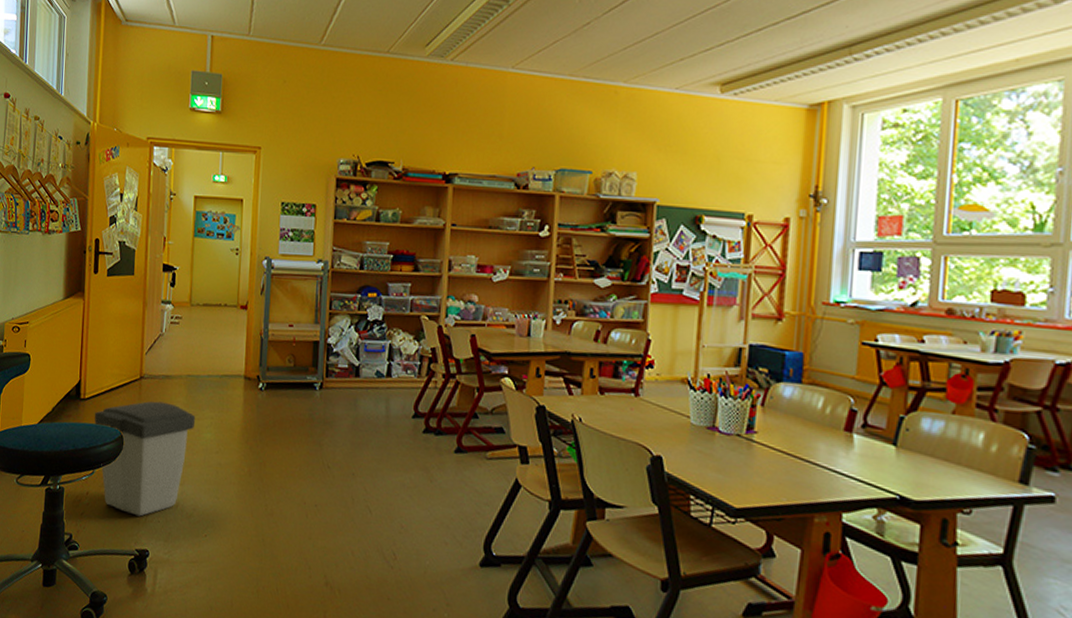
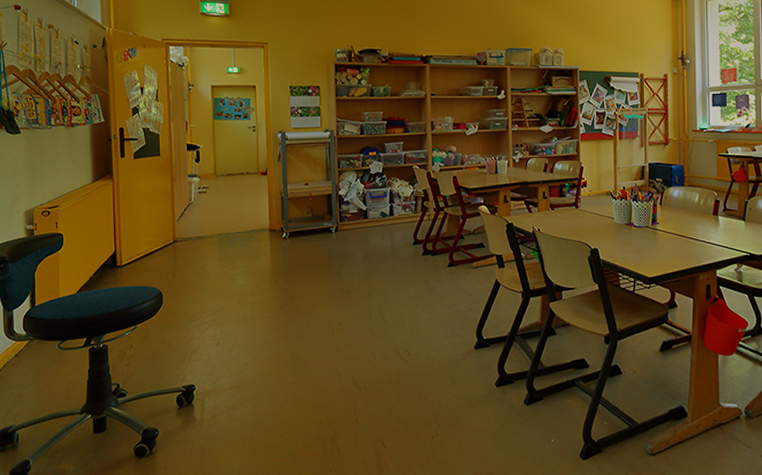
trash can: present [94,401,196,517] -> none [132,259,229,358]

